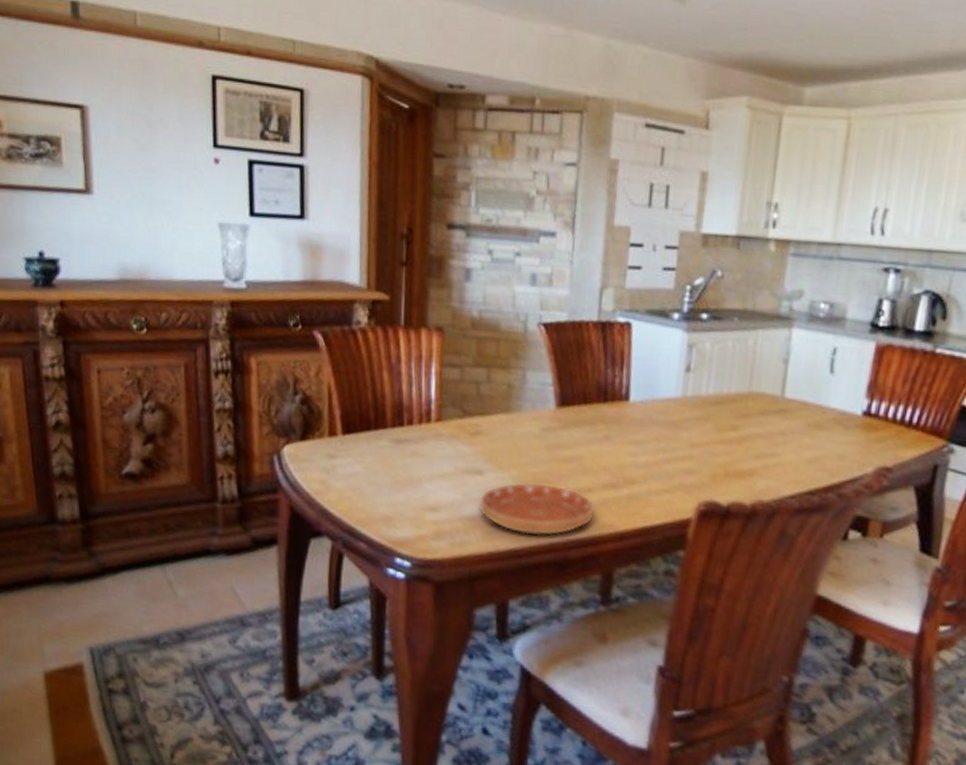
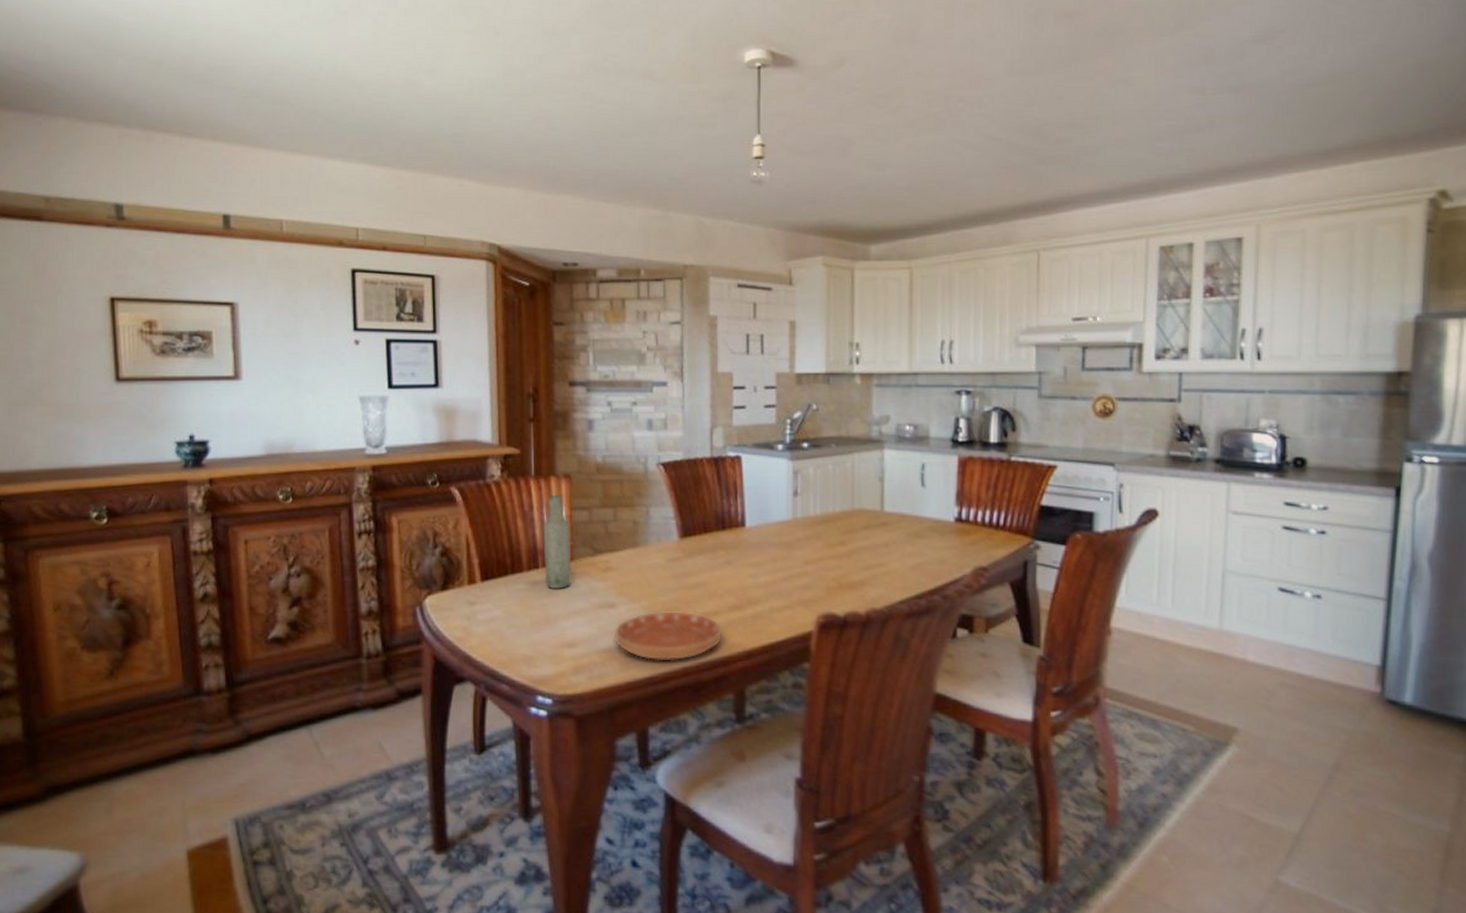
bottle: none [409,349,440,451] -> present [542,495,572,590]

